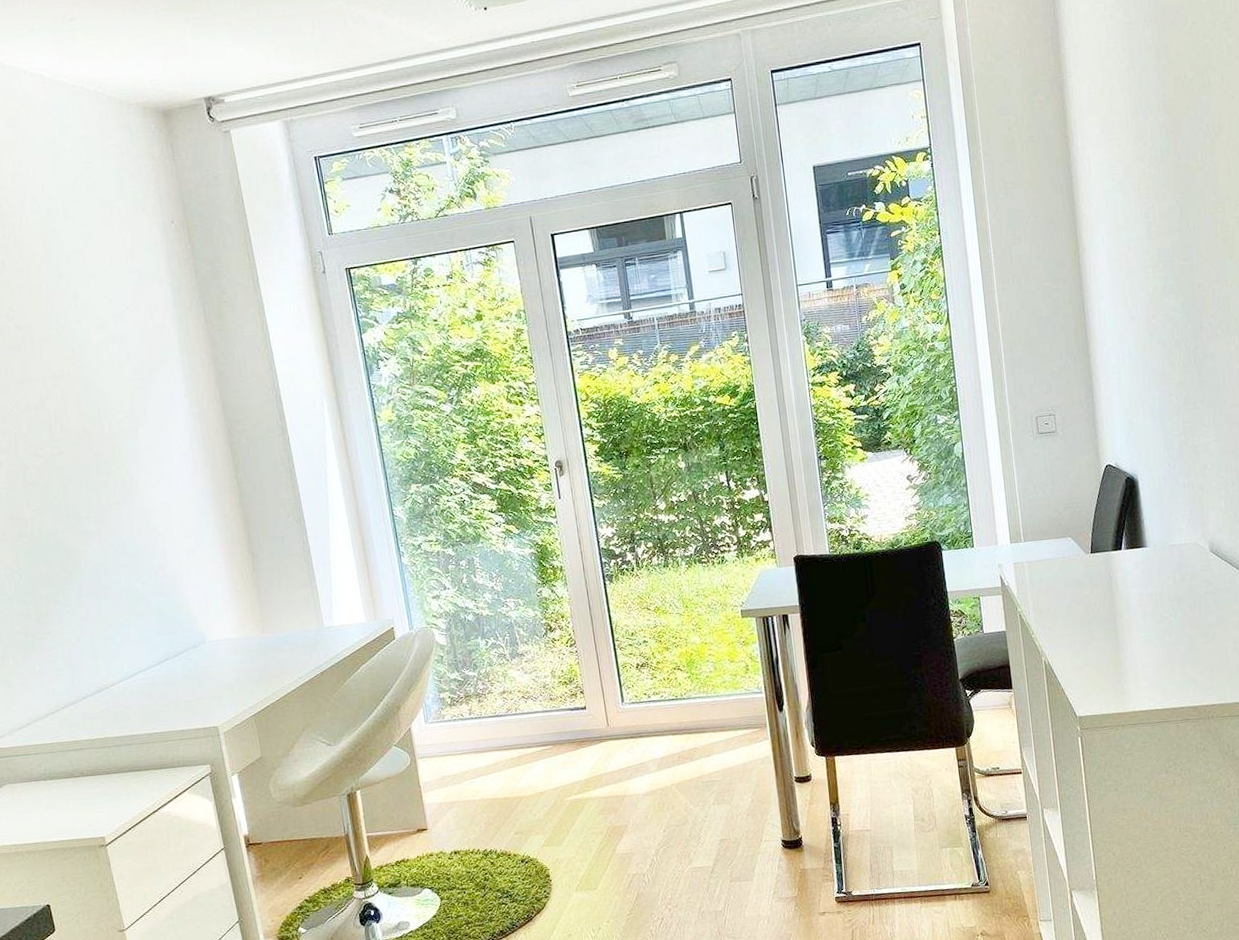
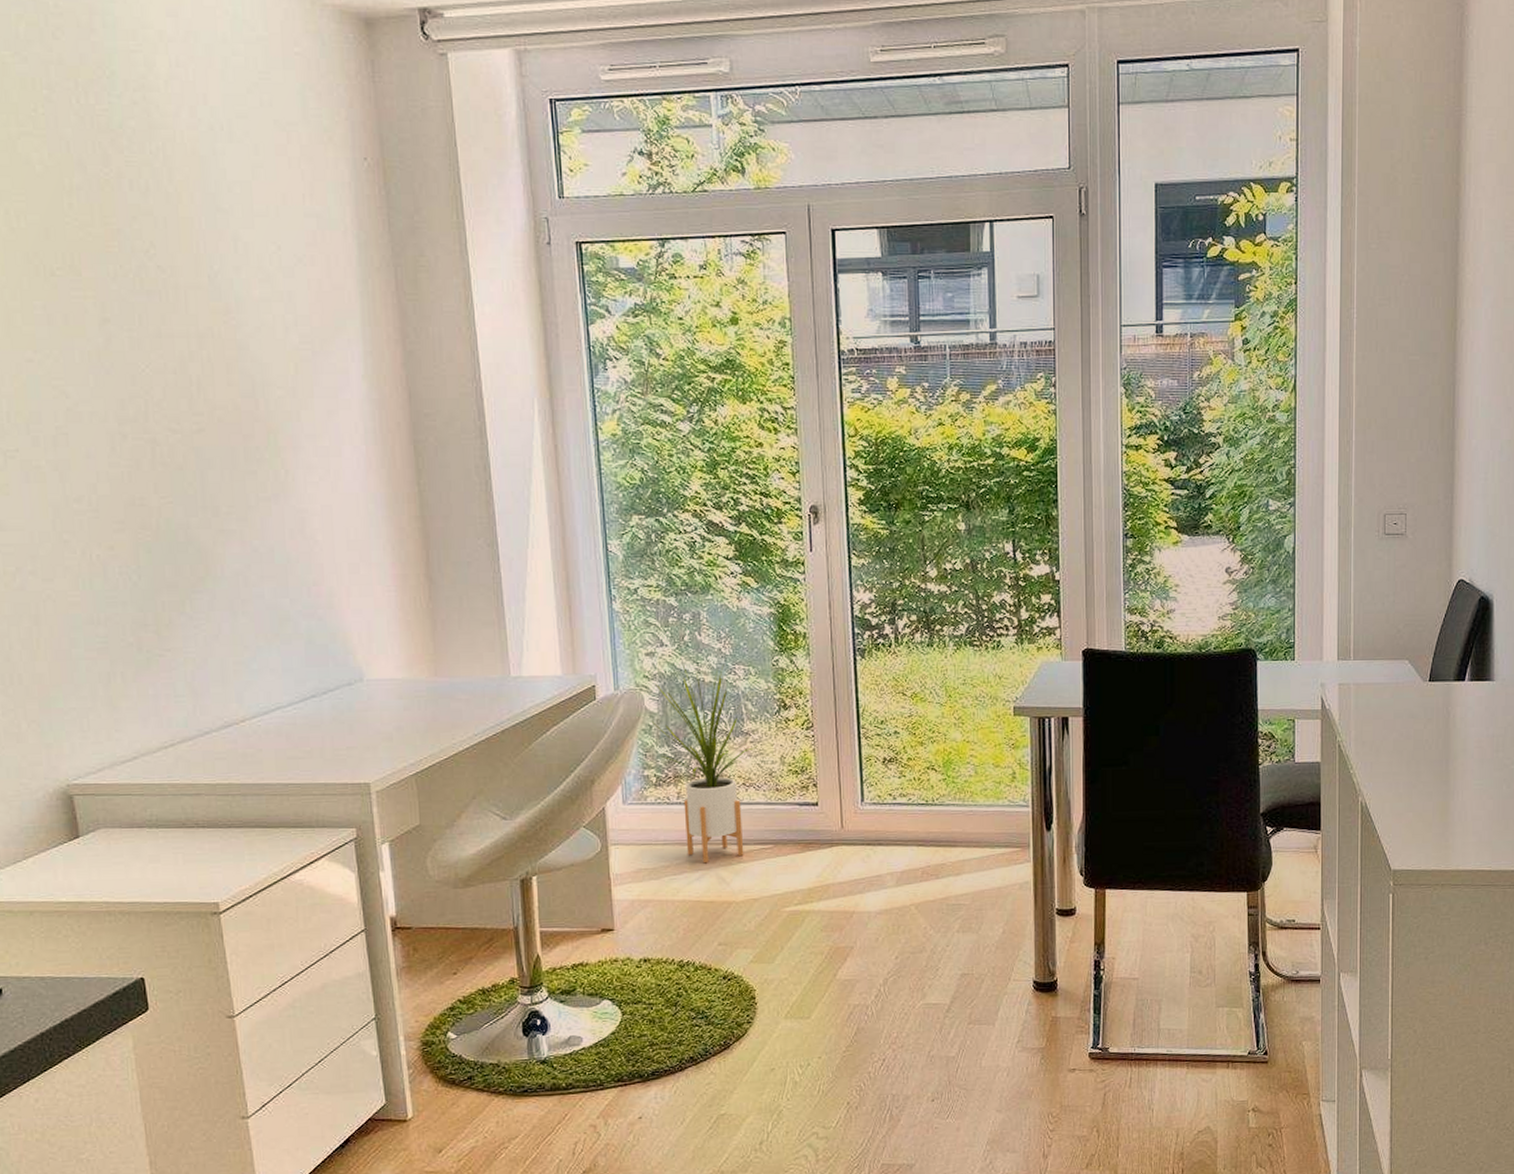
house plant: none [443,599,532,767] -> present [652,664,758,864]

